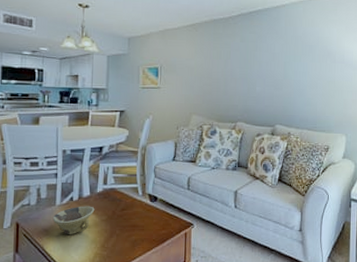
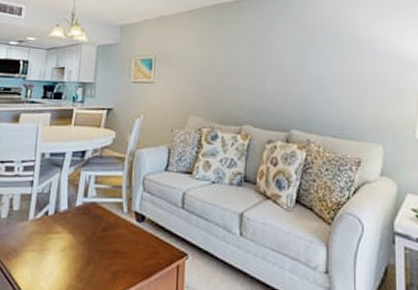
bowl: present [52,206,95,234] -> none [23,222,72,258]

